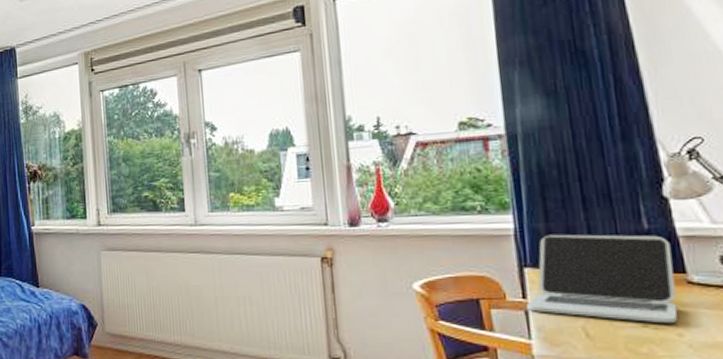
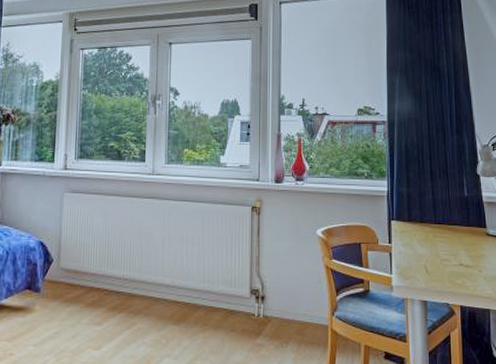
laptop: present [527,234,679,324] -> none [391,197,480,263]

